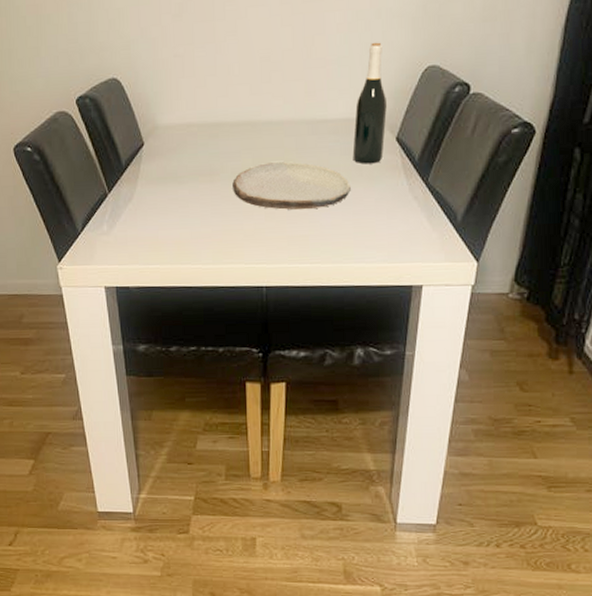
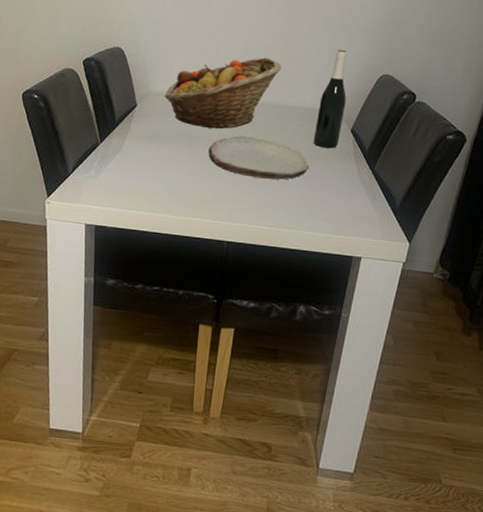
fruit basket: none [174,65,306,160] -> present [165,57,281,129]

